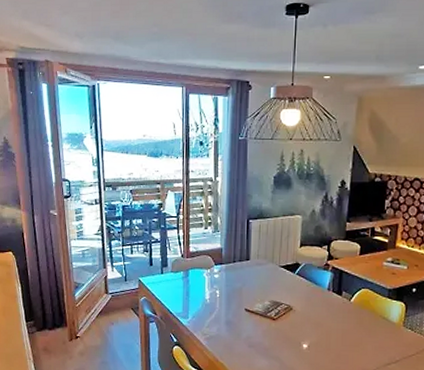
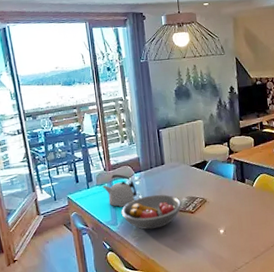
kettle: none [178,262,215,300] -> present [102,174,138,208]
fruit bowl: none [194,292,264,330] -> present [121,194,182,230]

